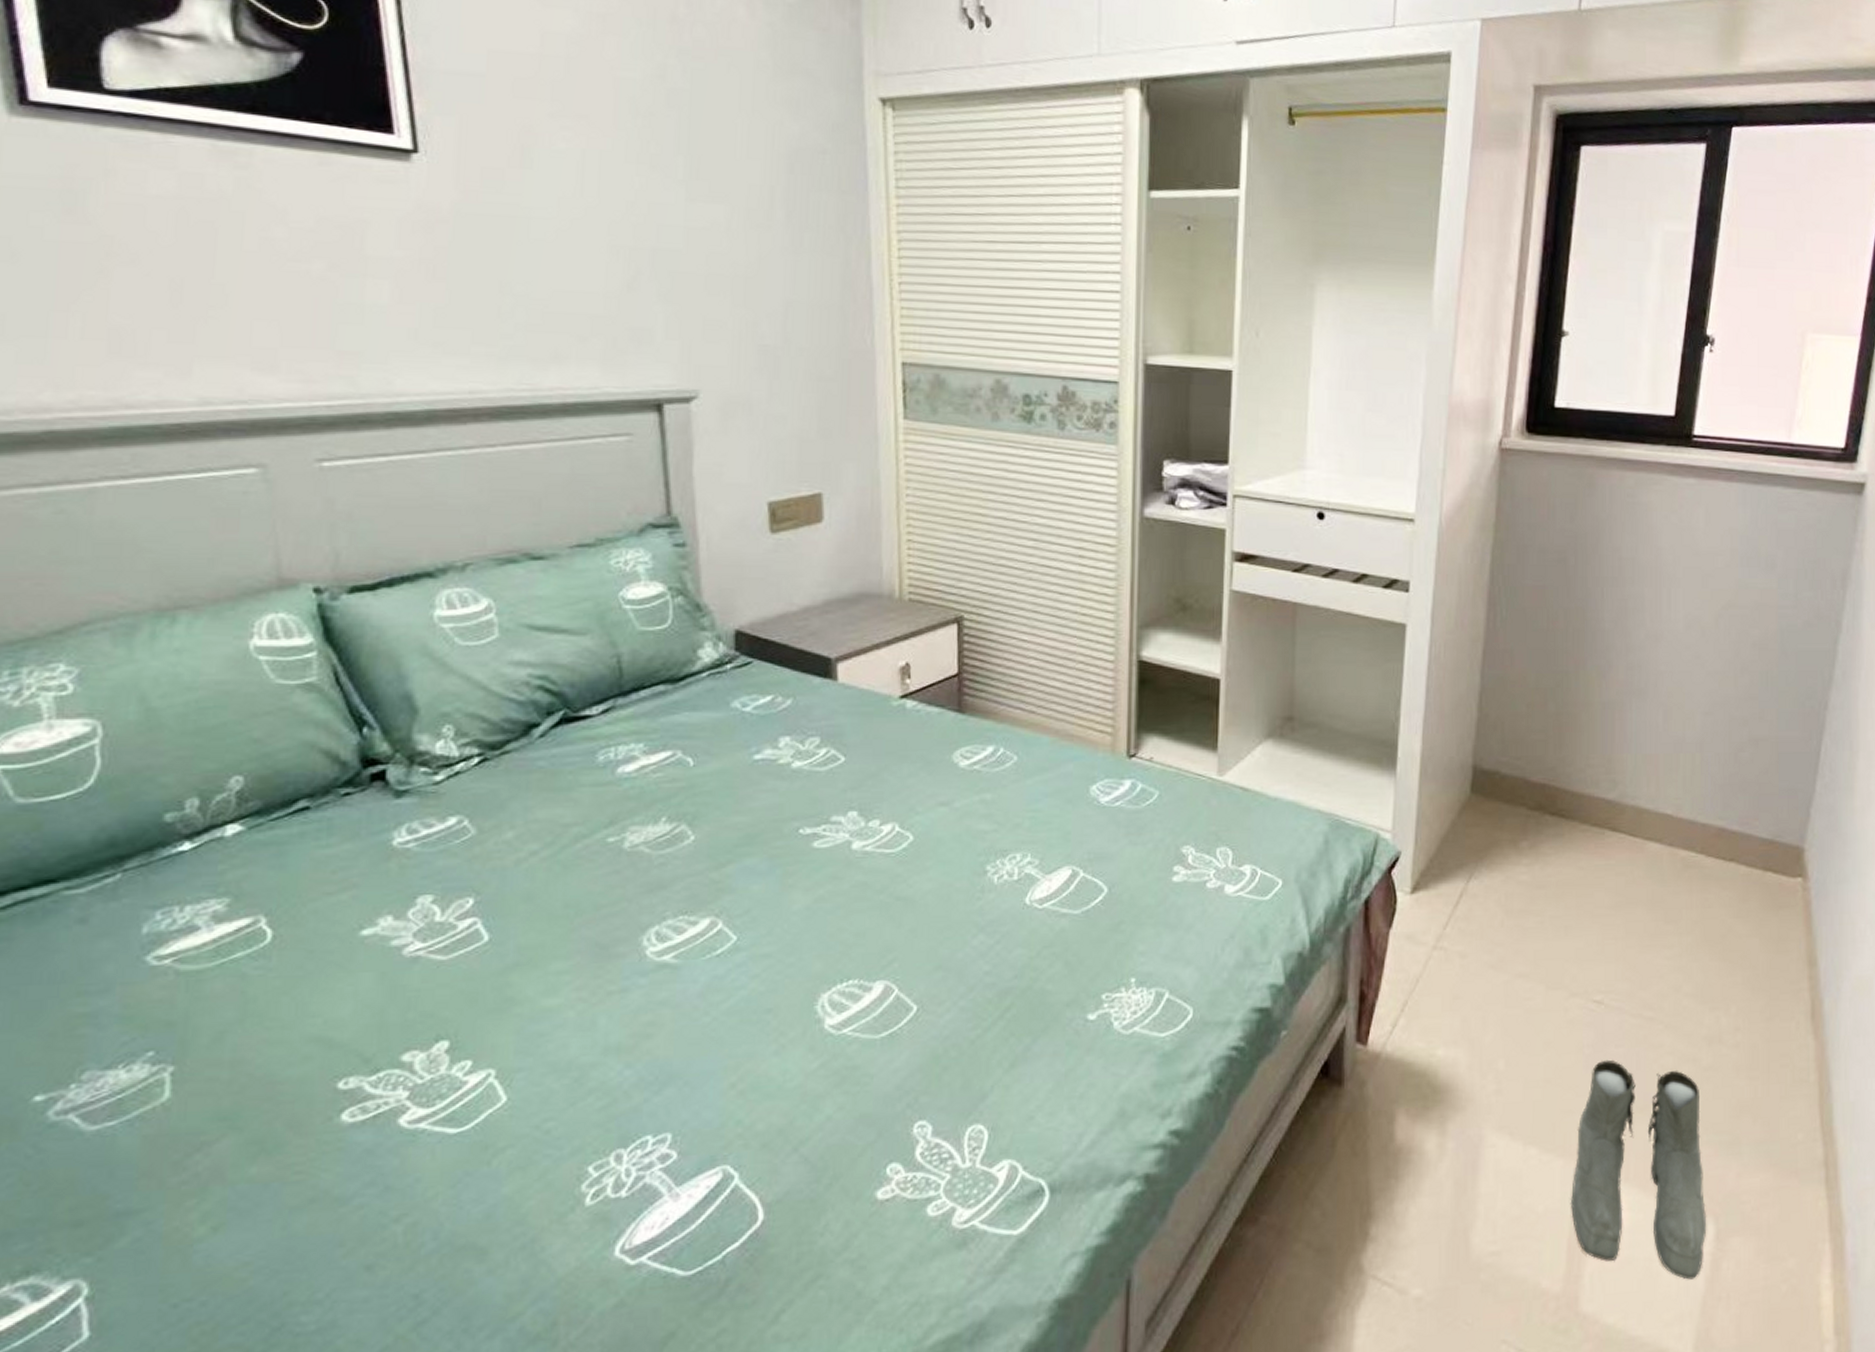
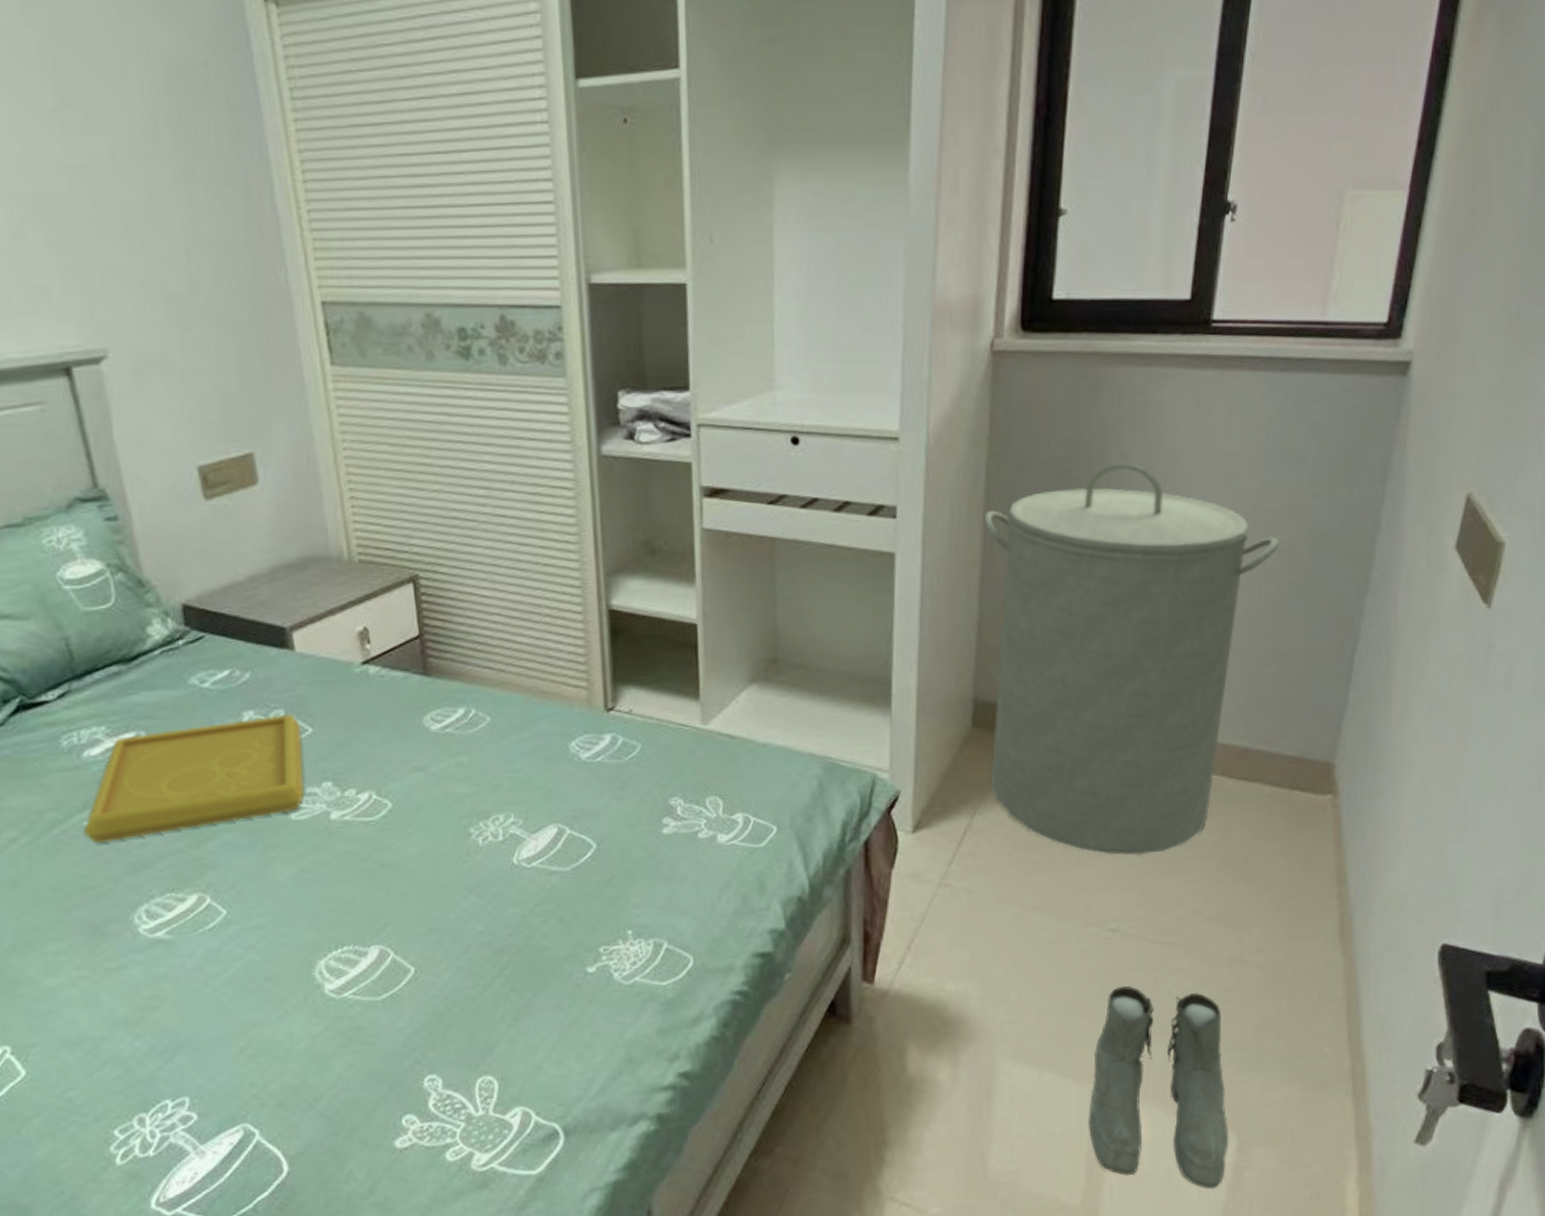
serving tray: none [607,743,833,860] -> present [84,715,304,843]
laundry hamper: none [1487,554,1752,929] -> present [984,461,1279,856]

